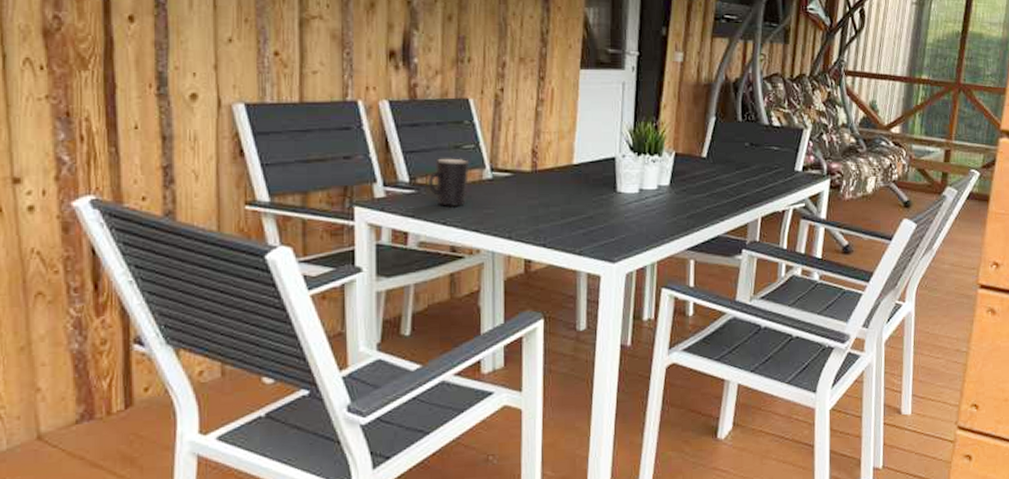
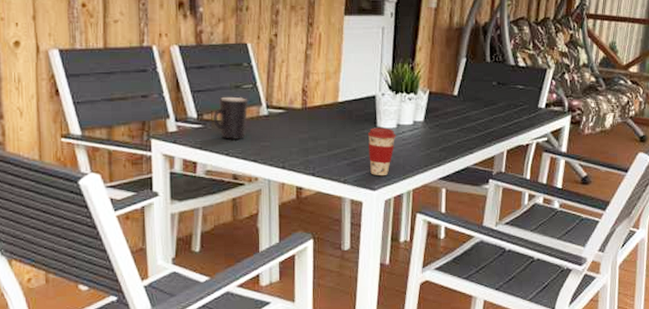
coffee cup: none [606,192,639,247] -> present [367,127,396,176]

